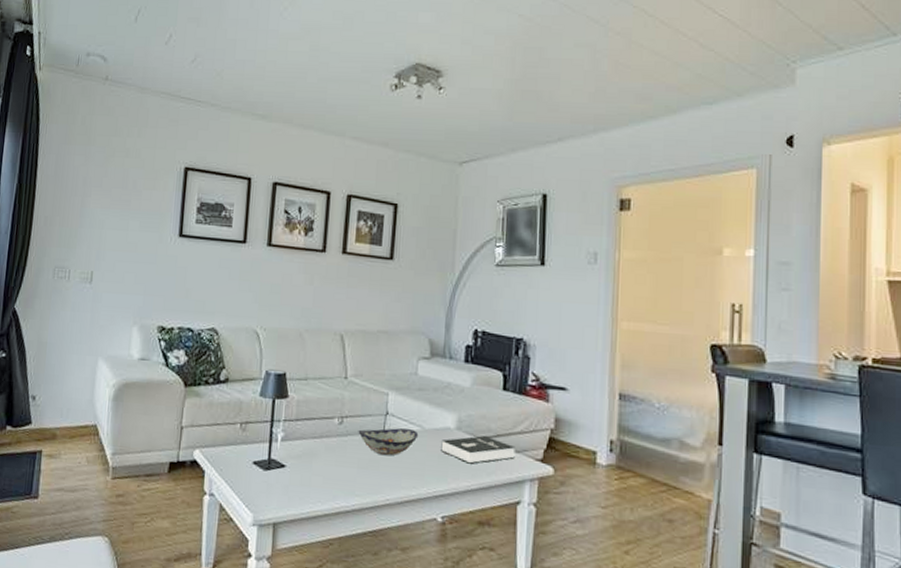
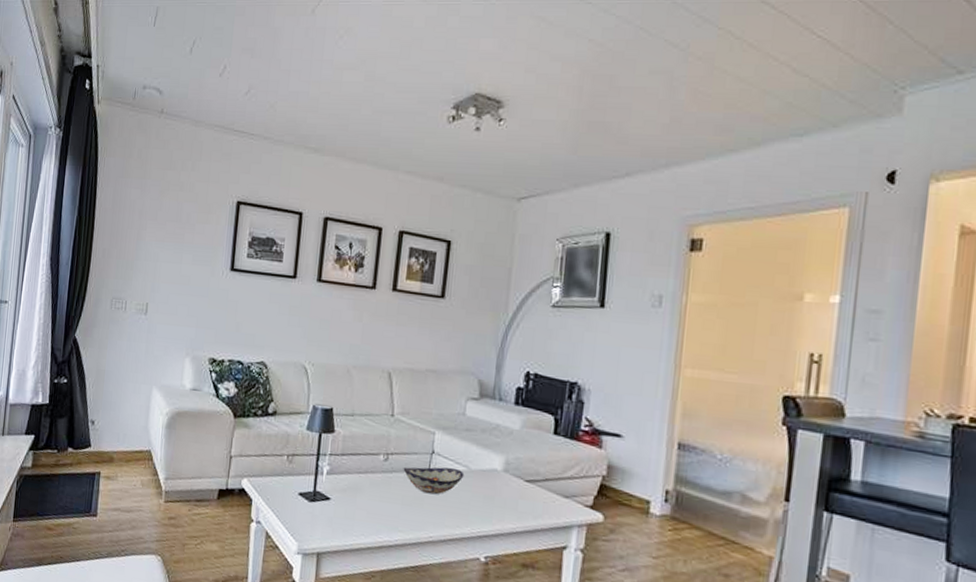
booklet: present [441,436,516,464] -> none [486,479,564,507]

